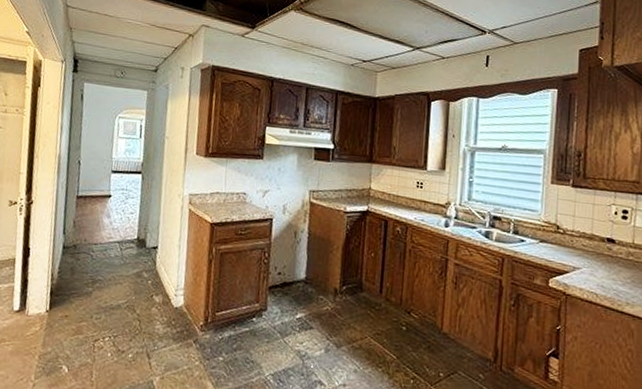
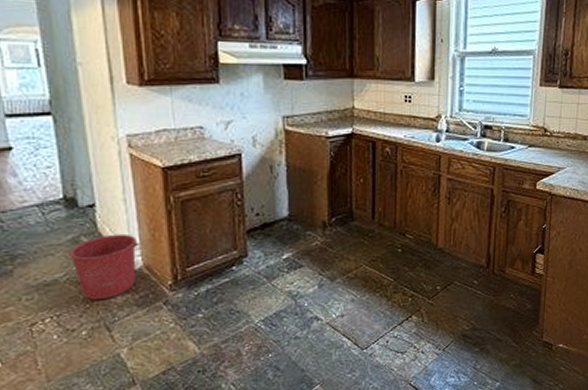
bucket: none [132,273,184,330] -> present [69,233,139,301]

